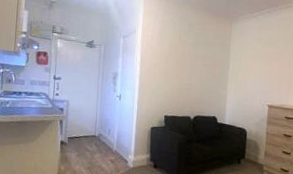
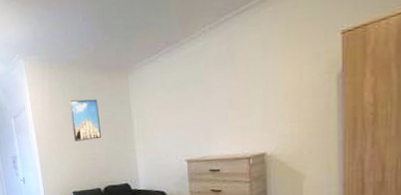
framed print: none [175,34,203,73] -> present [70,99,101,142]

